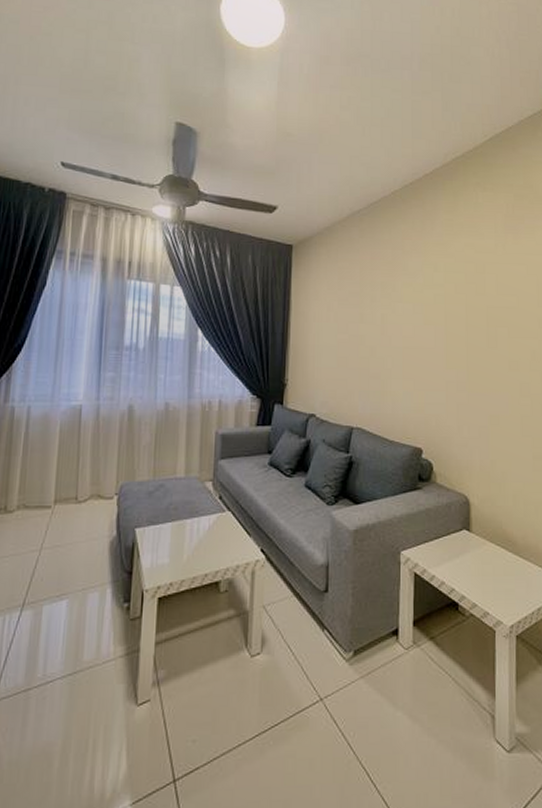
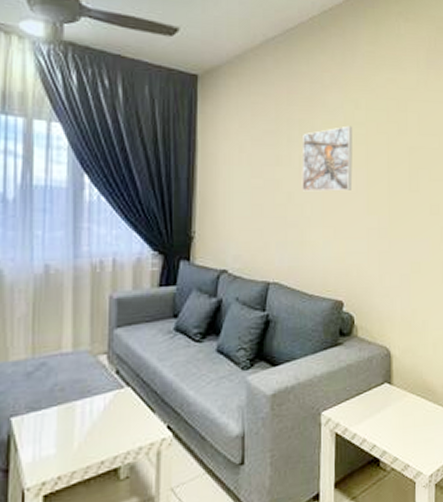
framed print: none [383,287,432,347] -> present [302,125,353,192]

